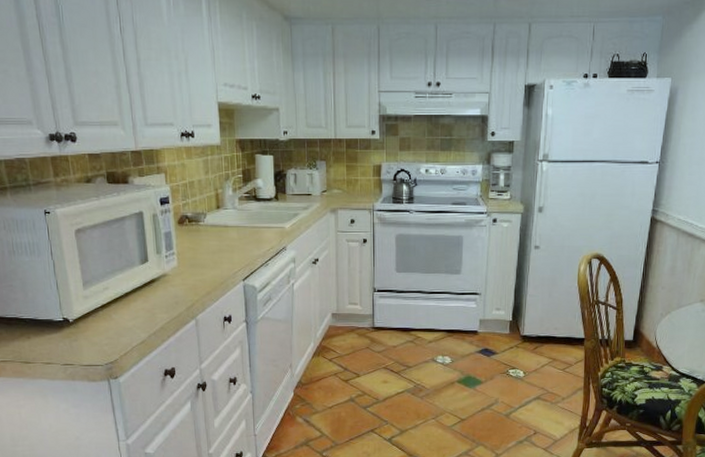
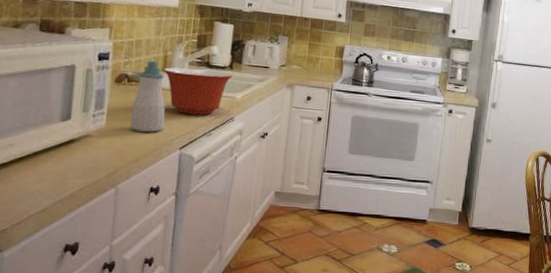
soap bottle: none [196,200,226,267] -> present [130,60,166,132]
mixing bowl: none [217,203,280,247] -> present [163,67,233,115]

